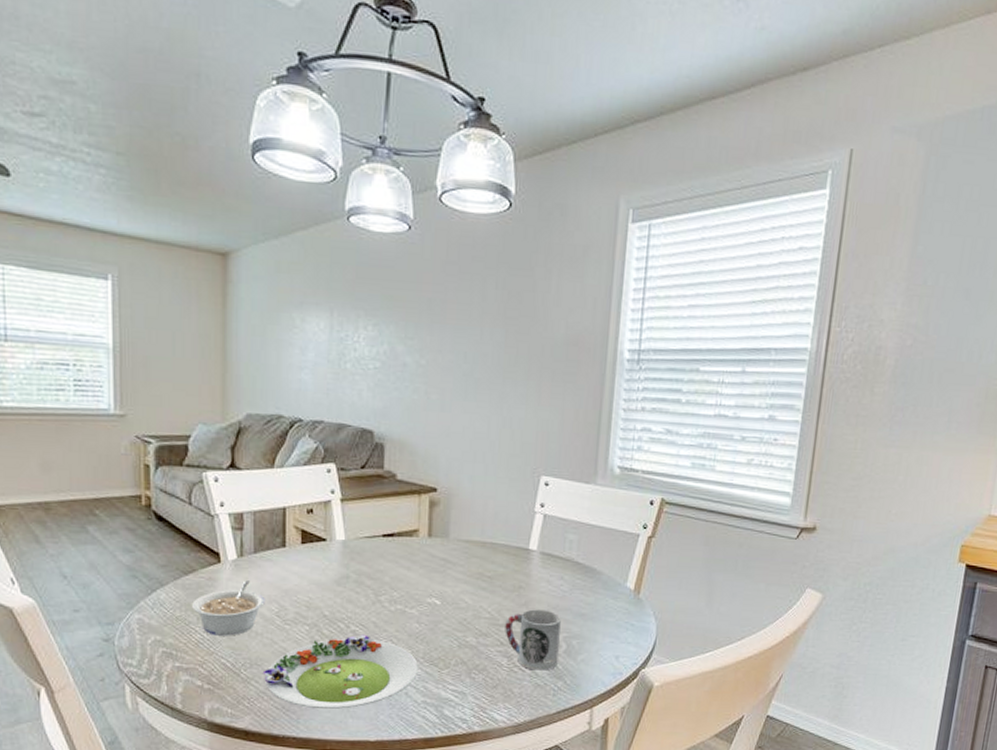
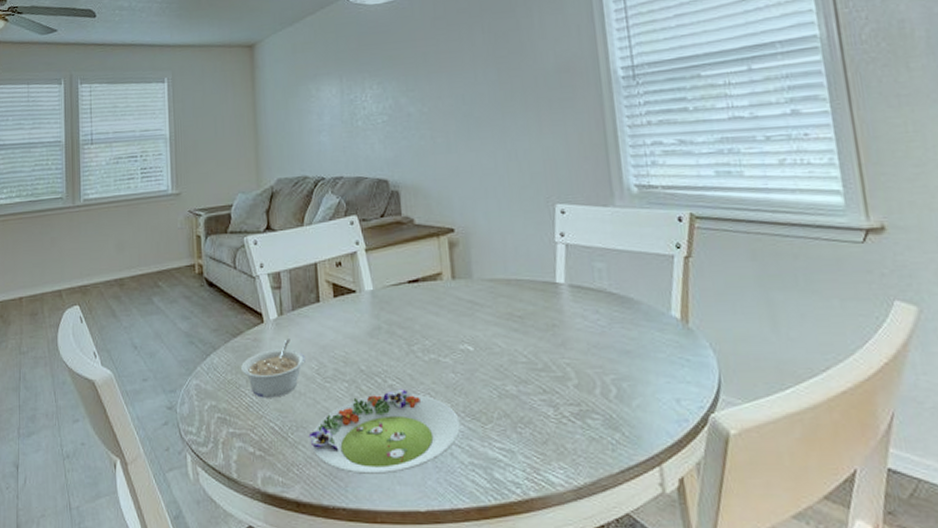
cup: present [505,609,561,671] -> none [544,349,611,421]

